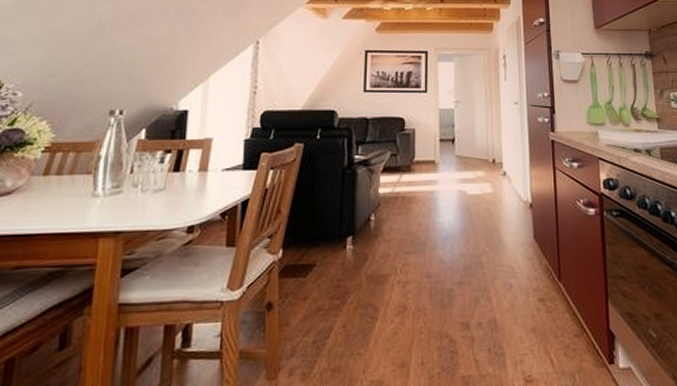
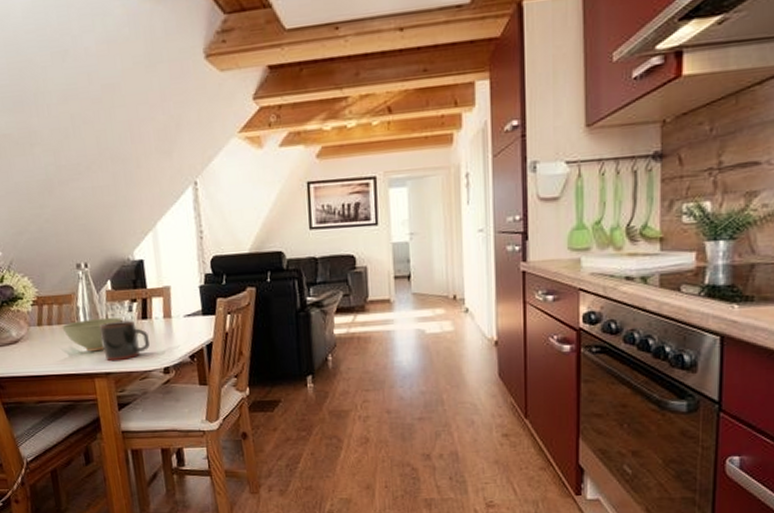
bowl: none [73,168,151,207] -> present [62,317,123,352]
mug: none [118,172,177,217] -> present [99,320,150,361]

